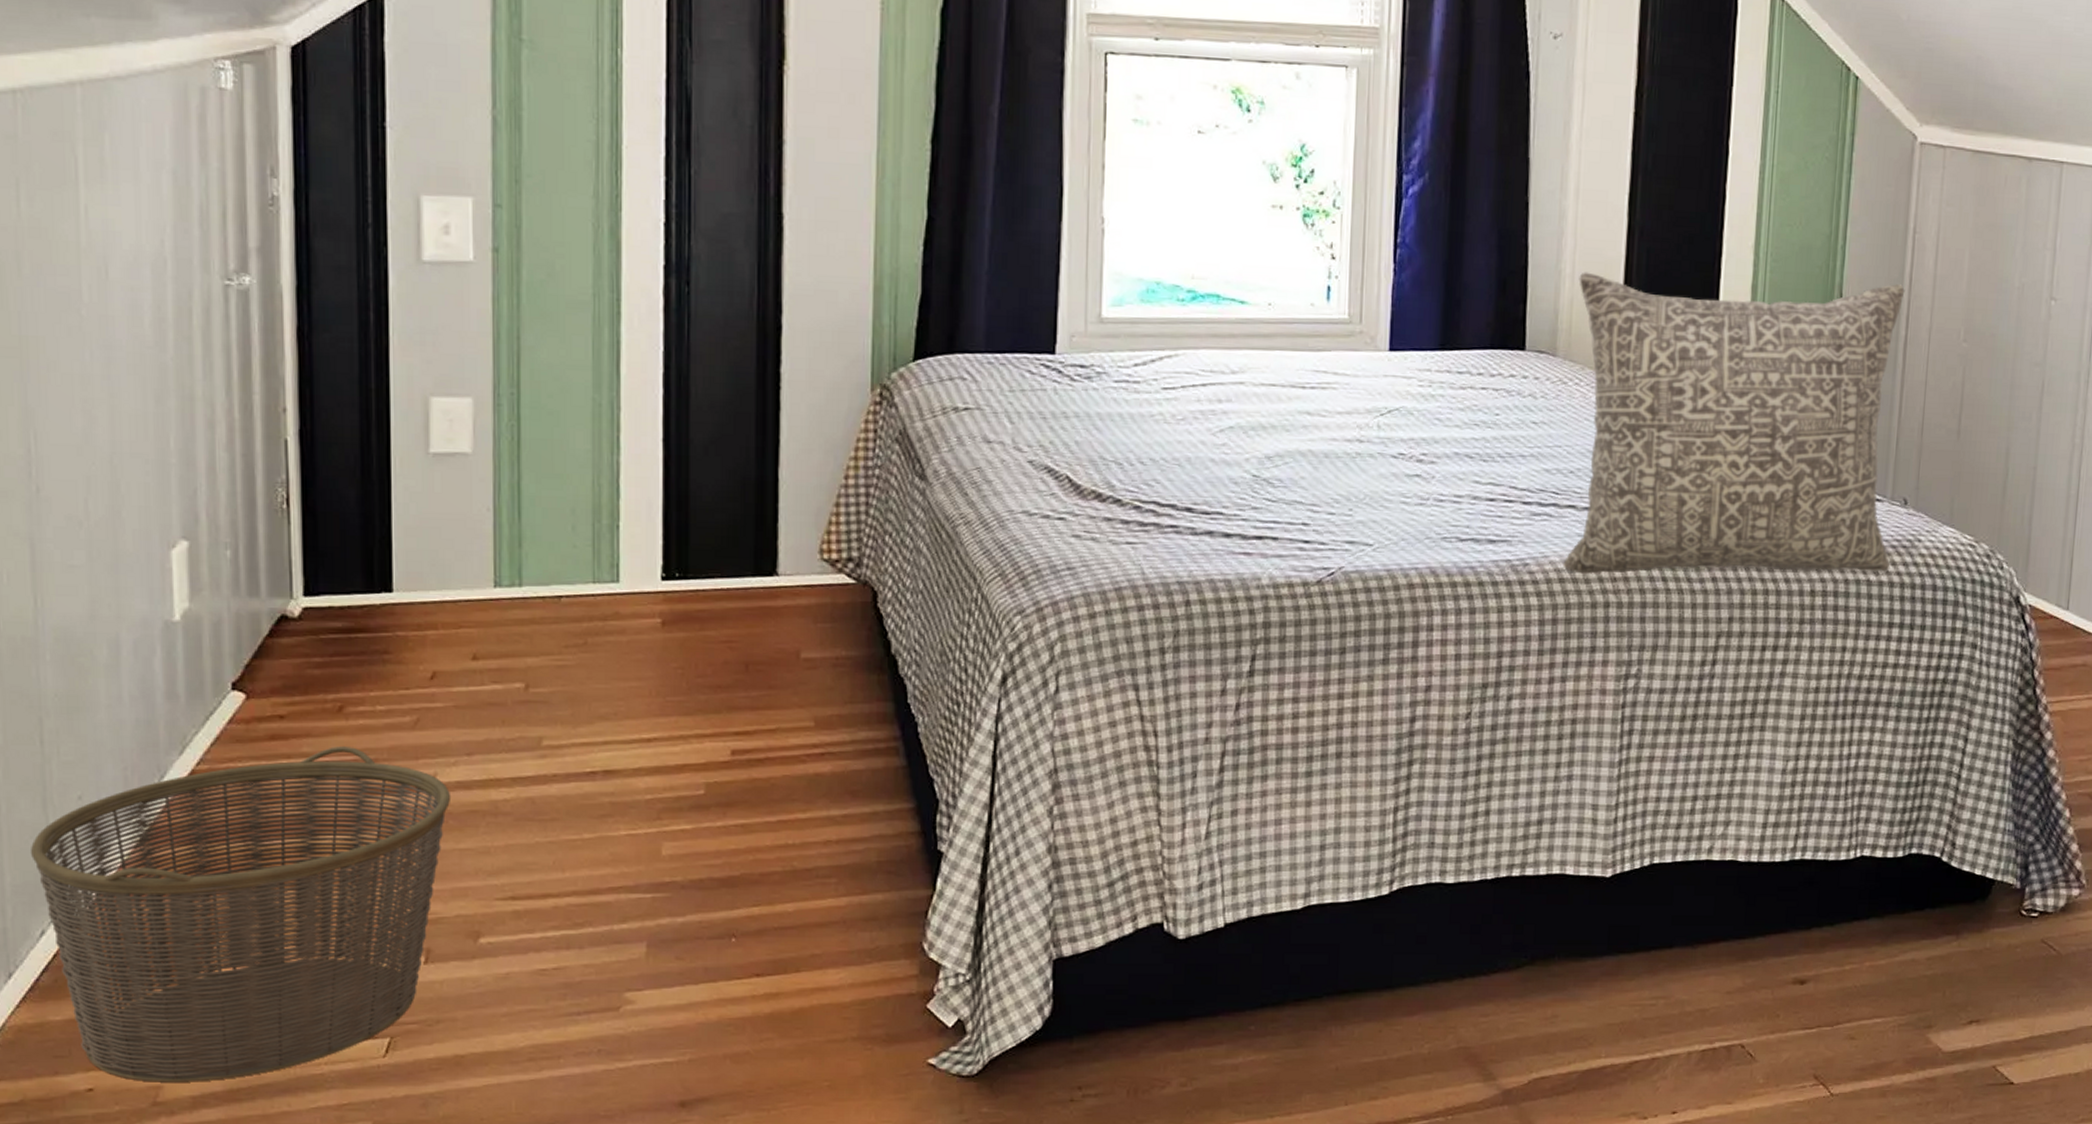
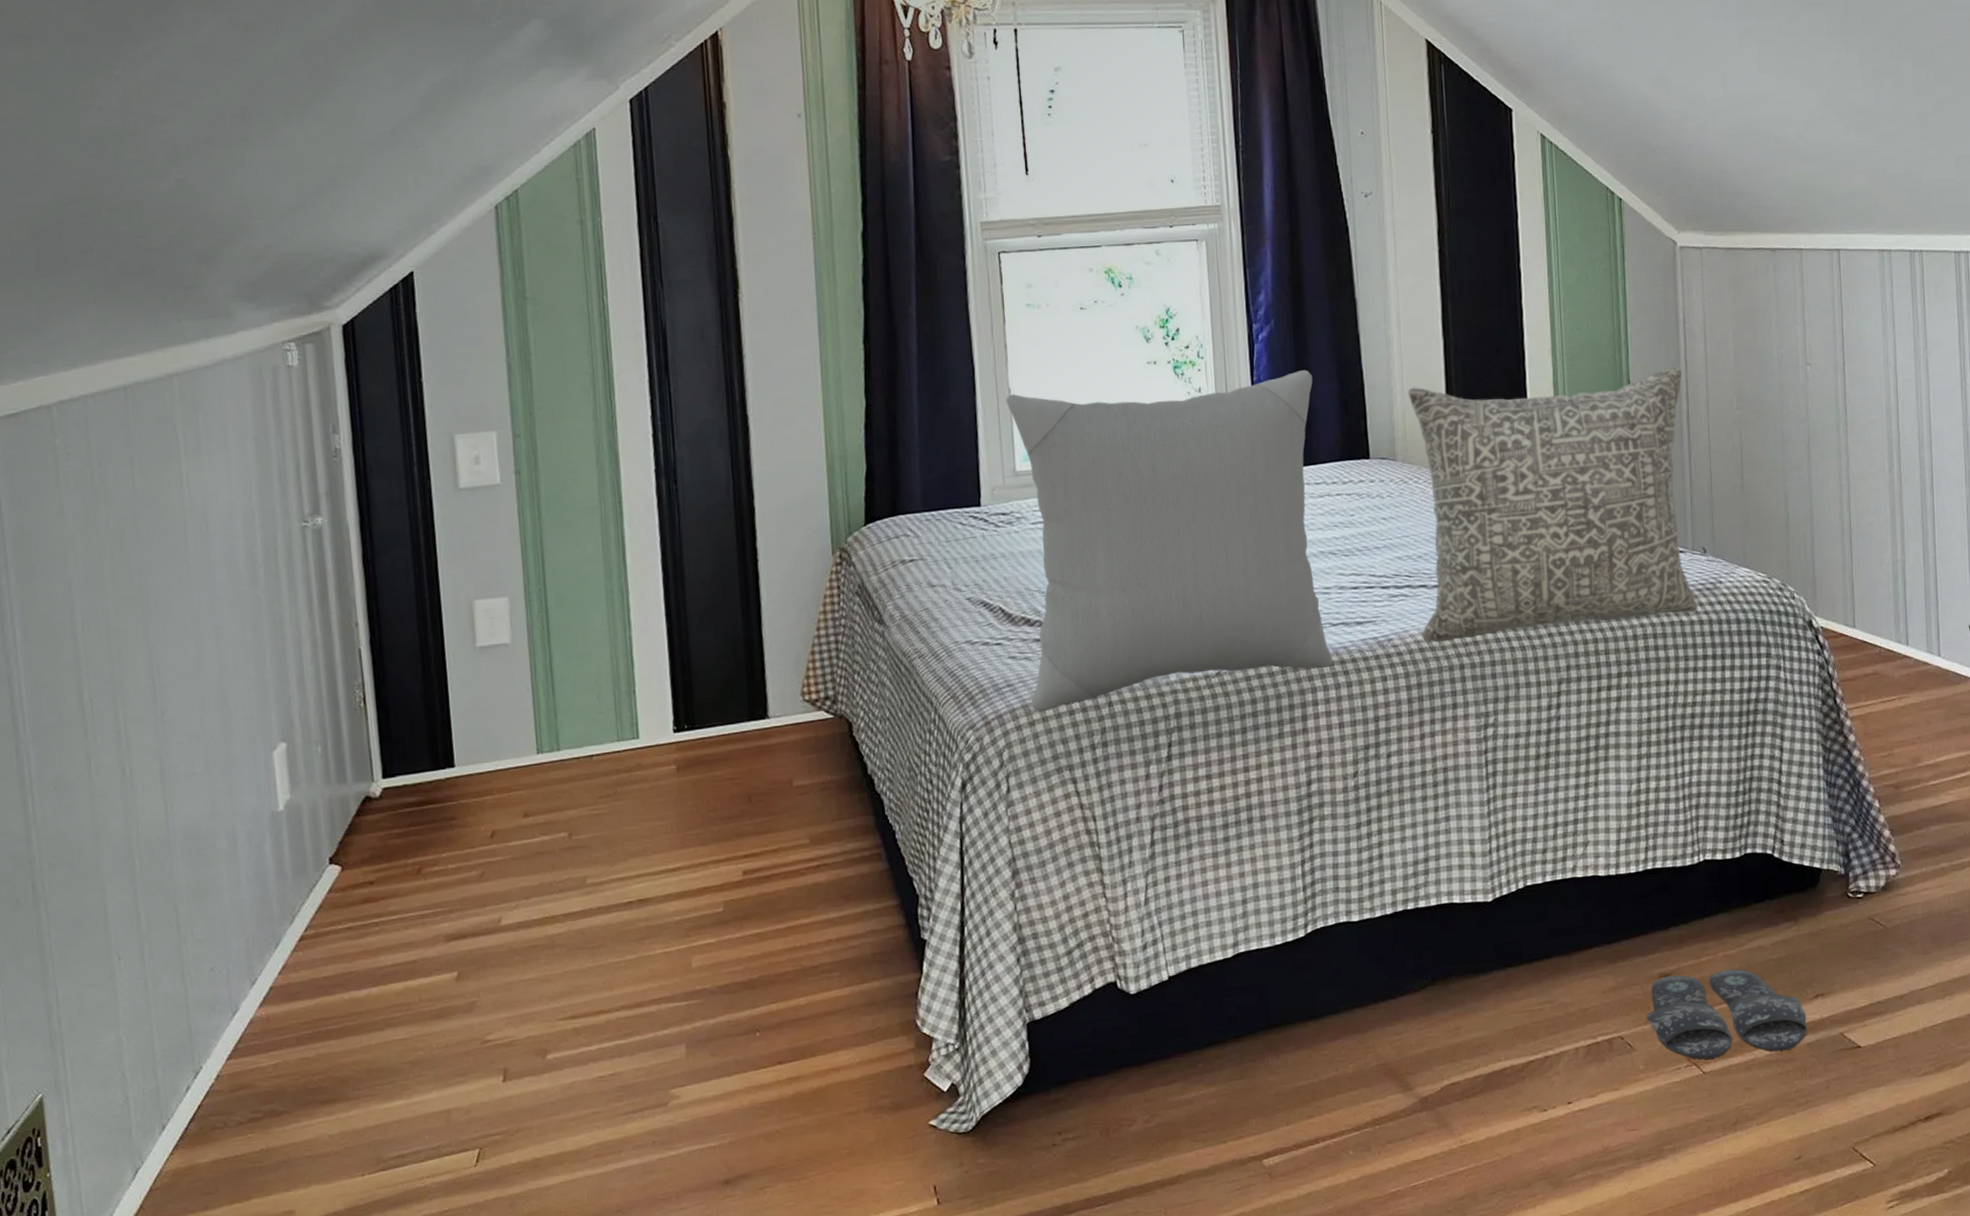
basket: present [31,745,452,1082] -> none [174,901,515,1208]
pillow: none [1094,225,1468,603] -> present [1006,369,1333,711]
slippers: none [1773,982,1956,1080] -> present [1646,969,1807,1060]

